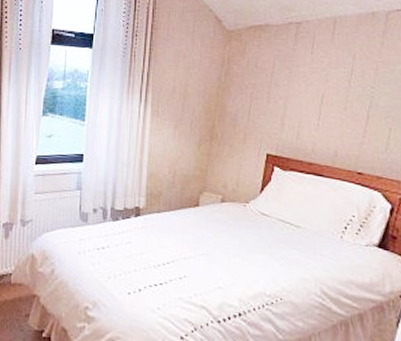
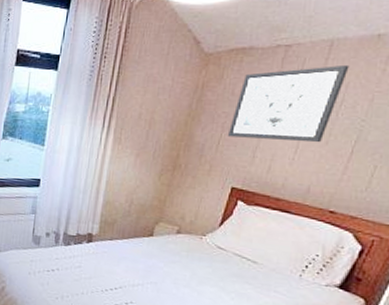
wall art: none [257,38,353,109] -> present [228,64,350,143]

